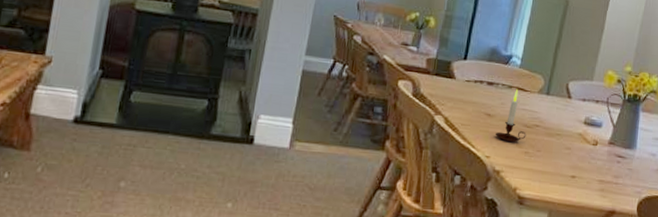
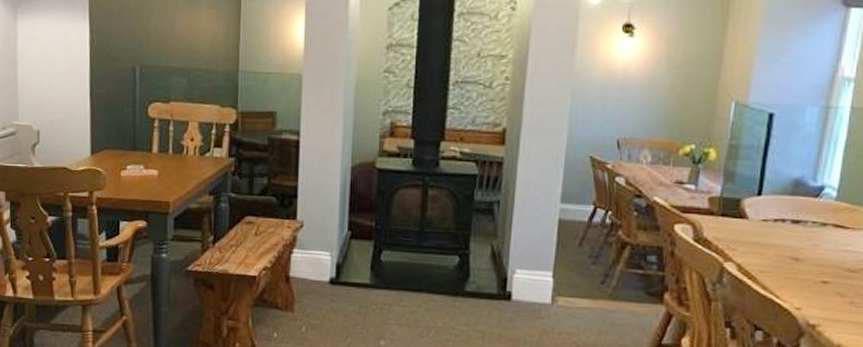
candle: present [495,89,526,142] -> none [806,227,850,290]

